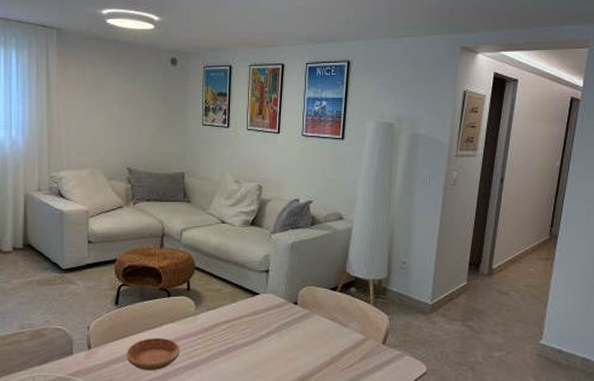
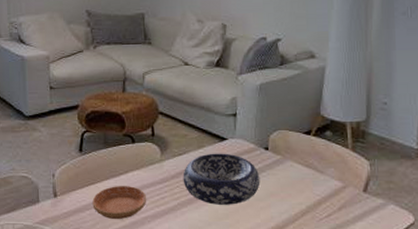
decorative bowl: none [216,307,289,356] -> present [183,153,260,205]

